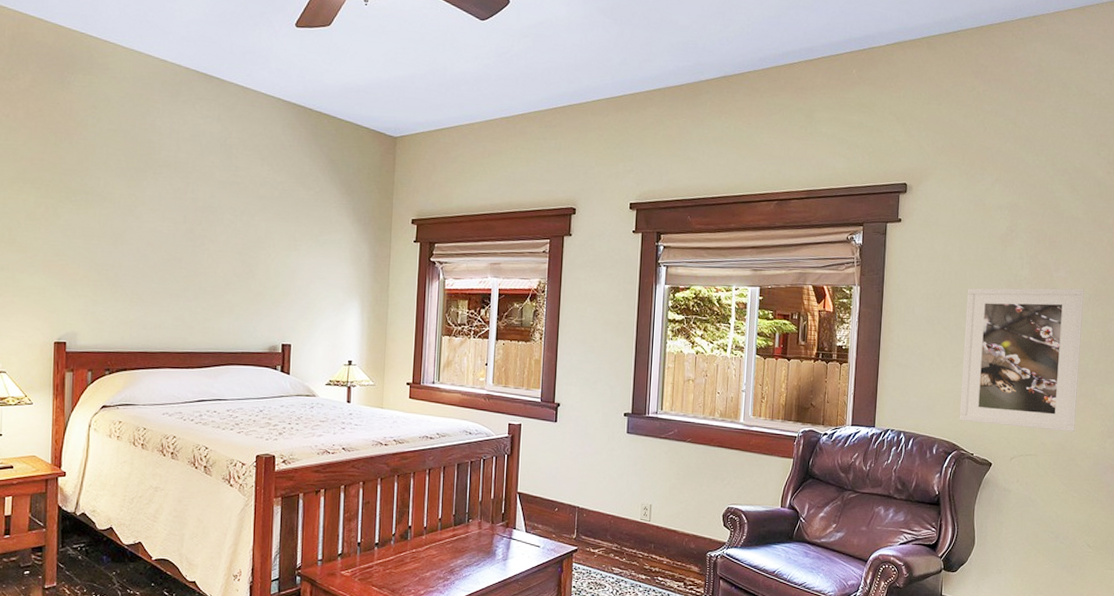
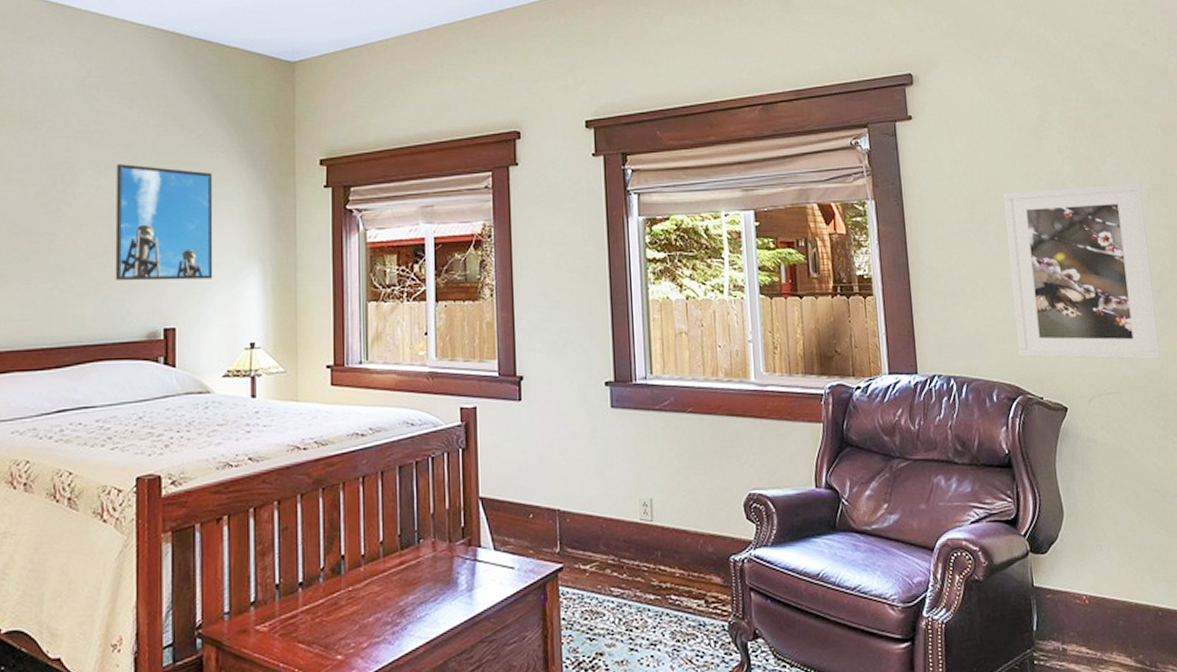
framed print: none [245,211,325,308] -> present [115,164,213,281]

